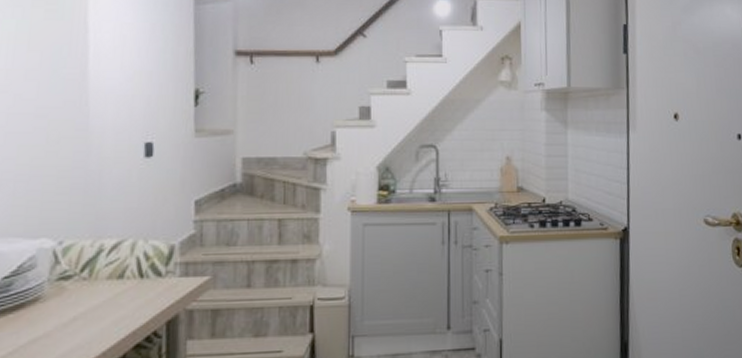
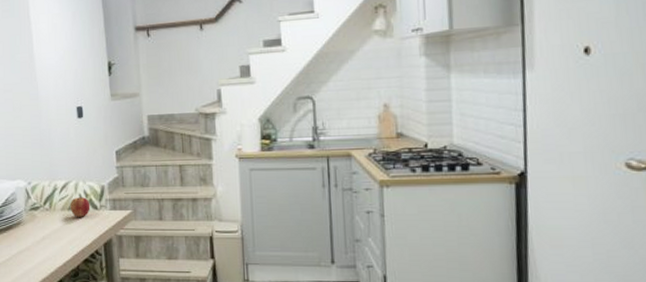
apple: none [120,261,152,288] -> present [70,197,90,217]

